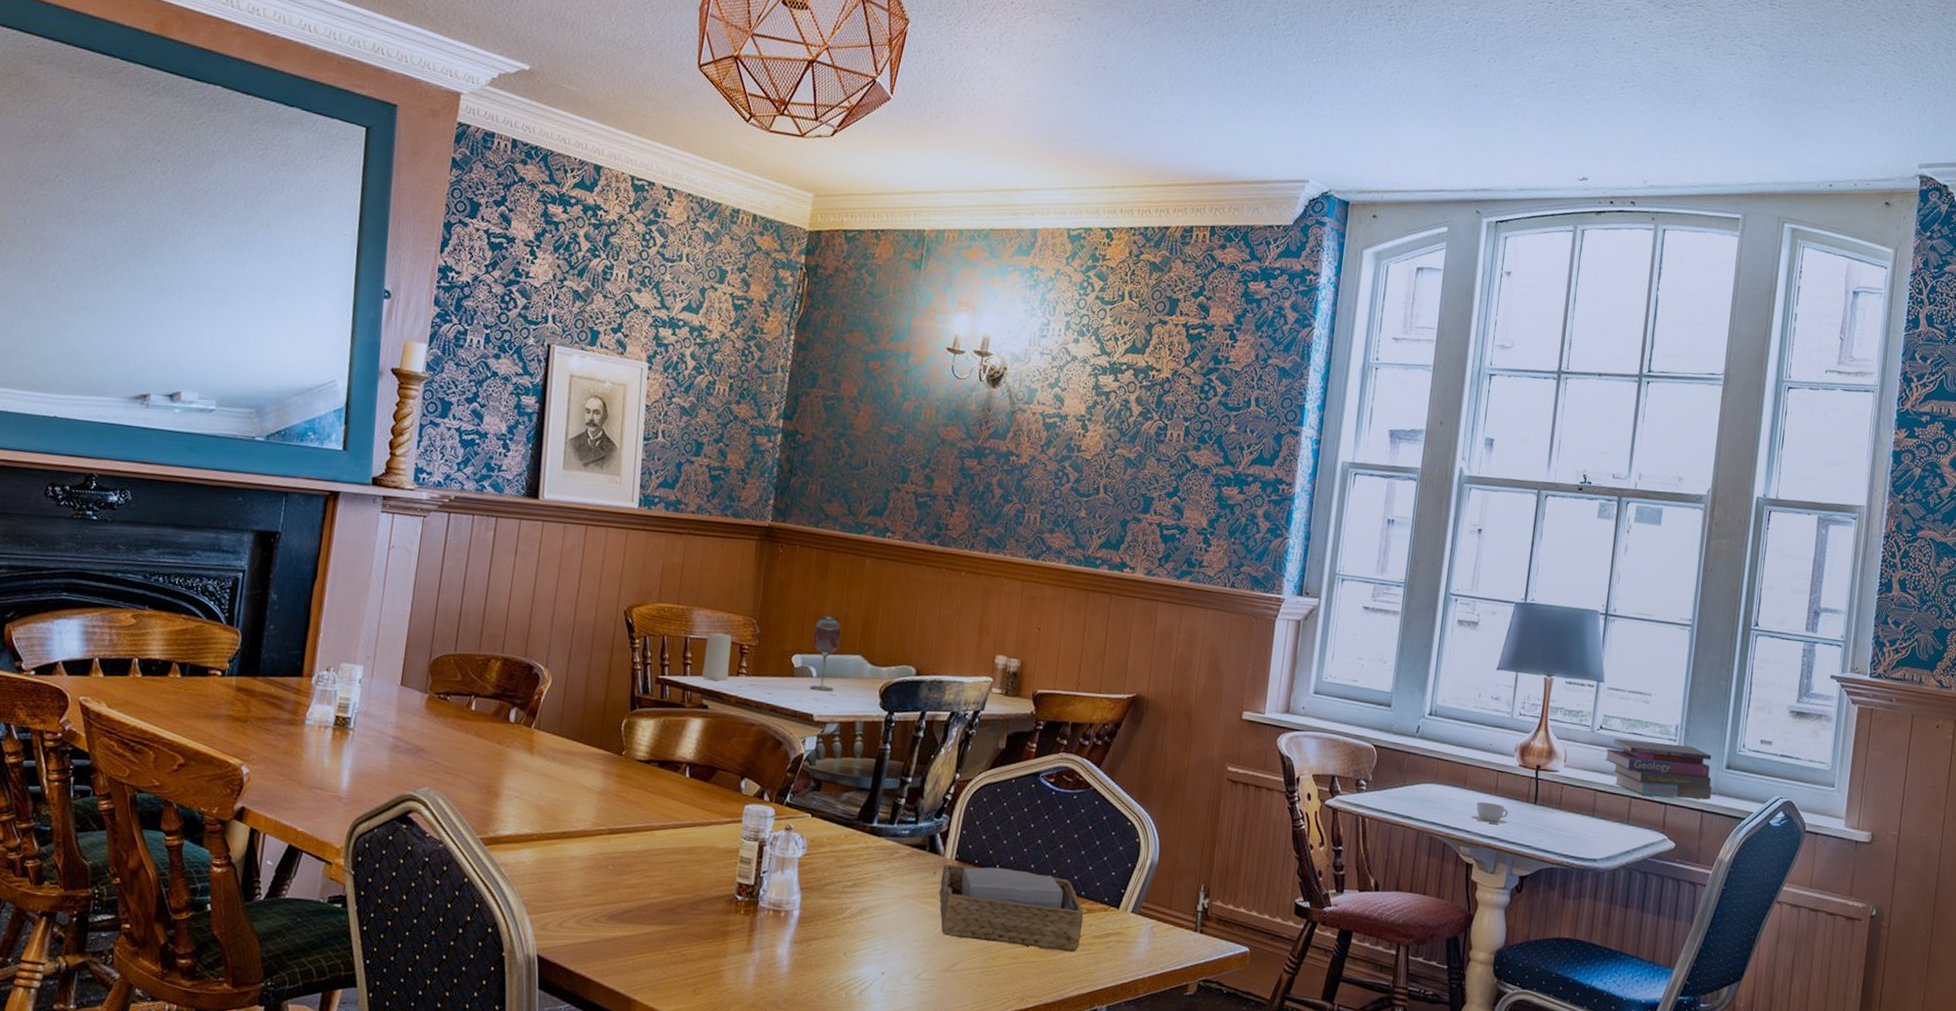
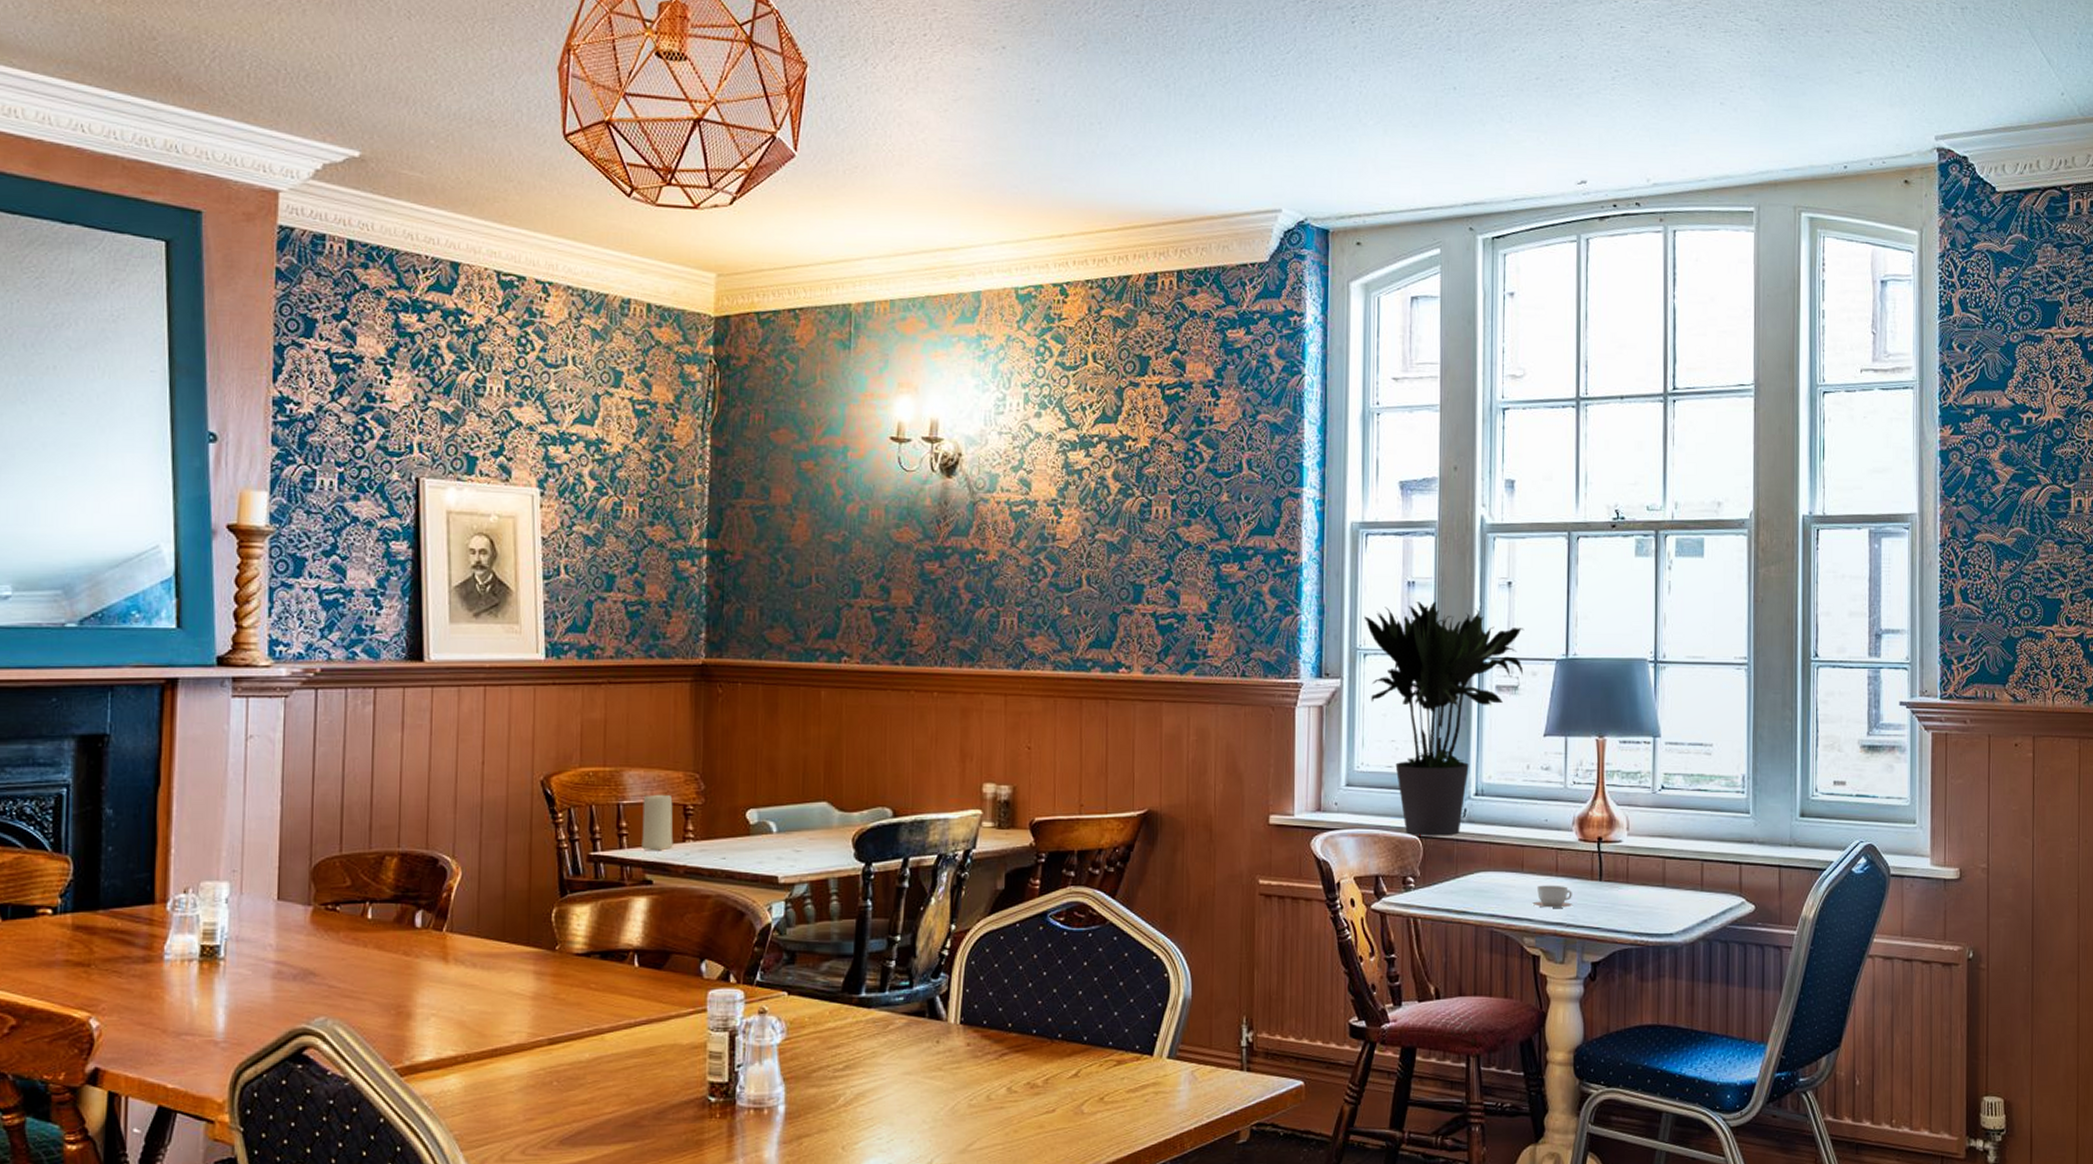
wineglass: present [810,615,842,692] -> none [767,760,801,848]
napkin holder: present [939,863,1084,952] -> none [945,1026,1114,1113]
potted plant: none [1344,538,1489,748] -> present [1364,602,1524,836]
books: present [1606,738,1712,800] -> none [1670,796,1787,857]

